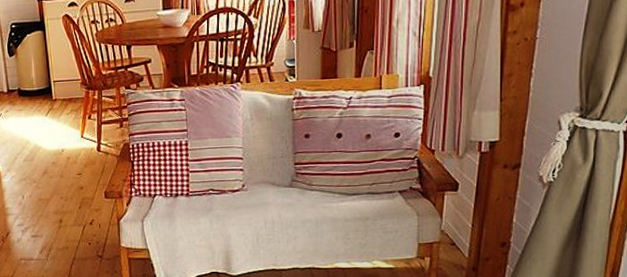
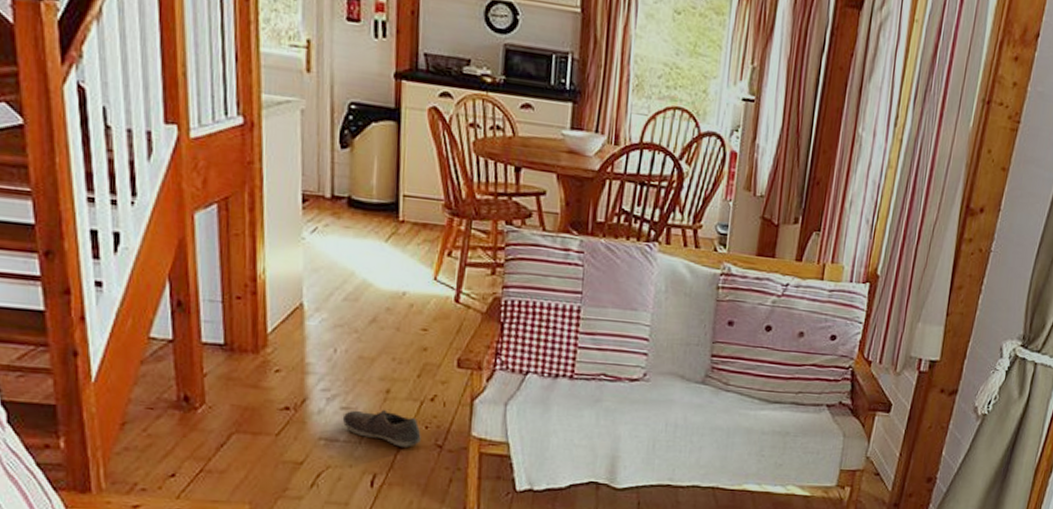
shoe: none [33,234,87,260] -> present [342,409,421,447]

